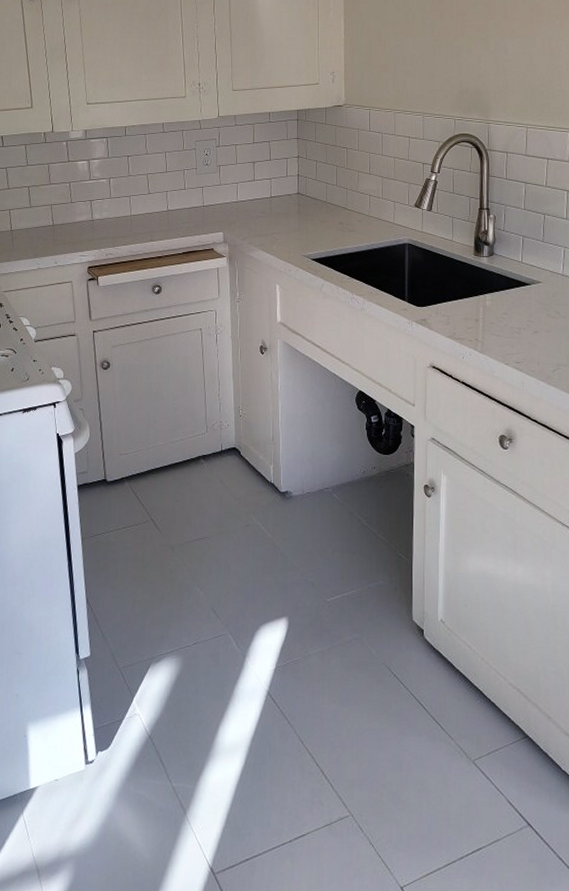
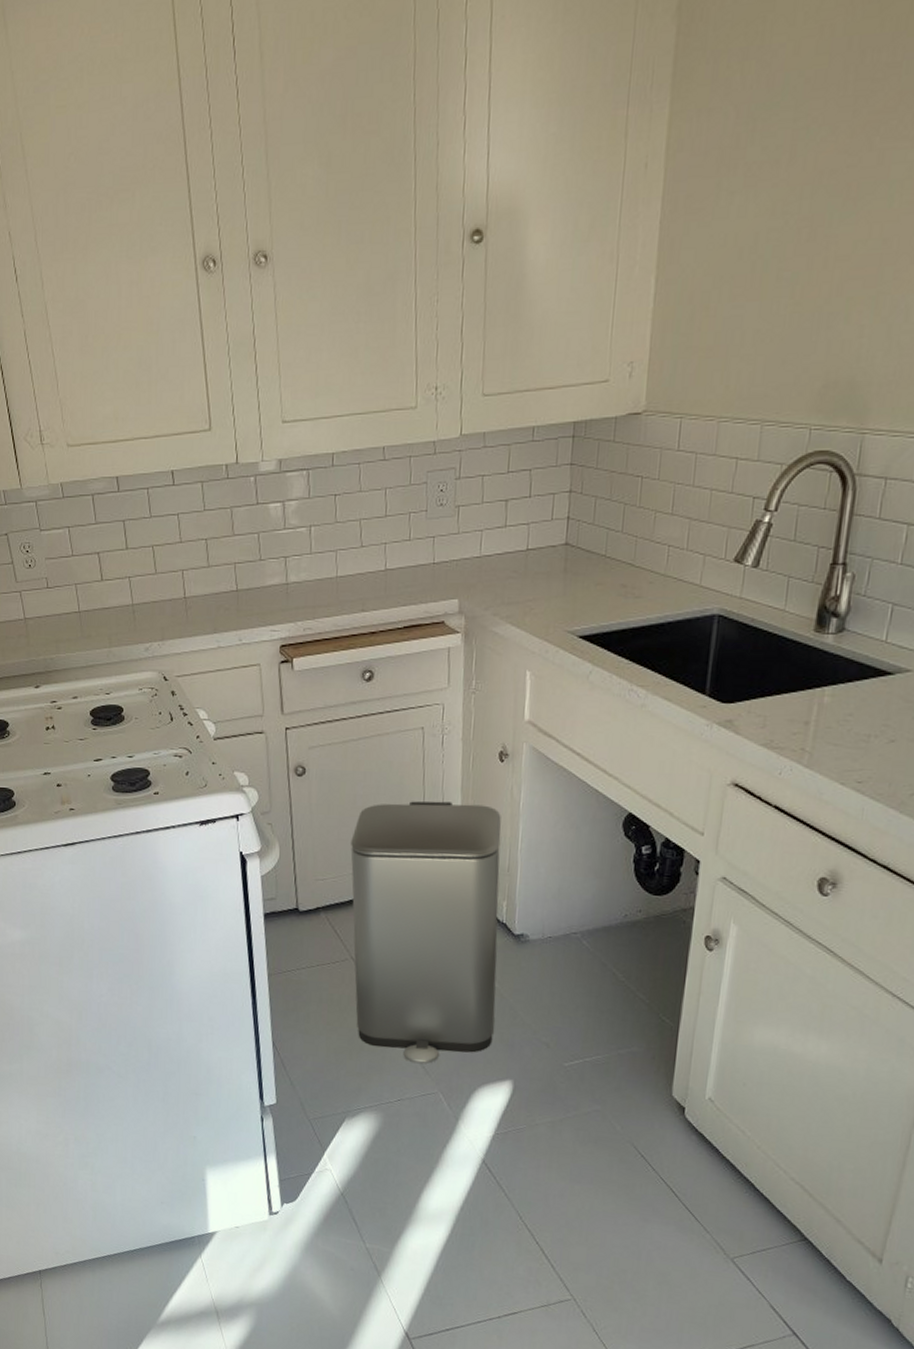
pedal bin: none [148,386,270,608] -> present [350,801,502,1063]

